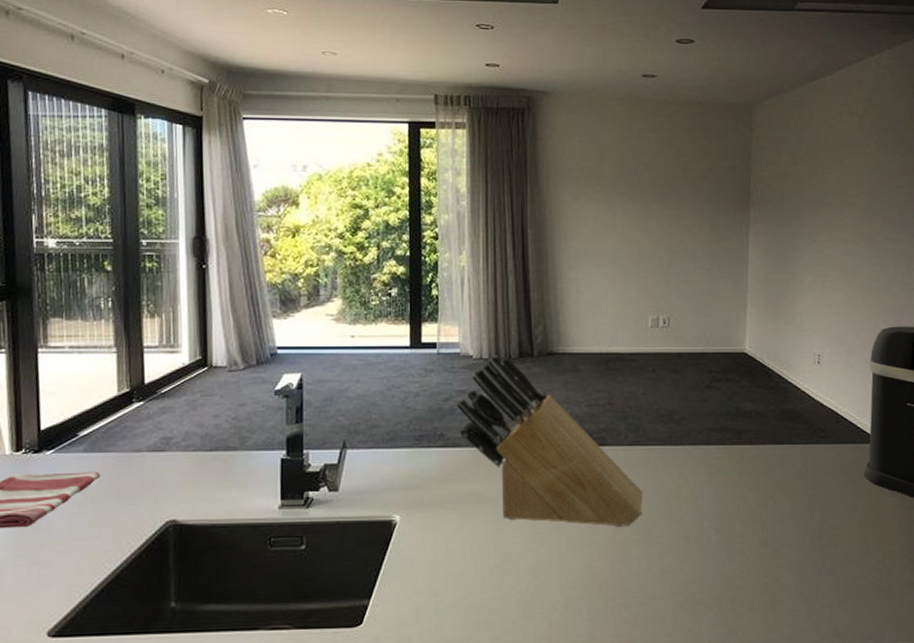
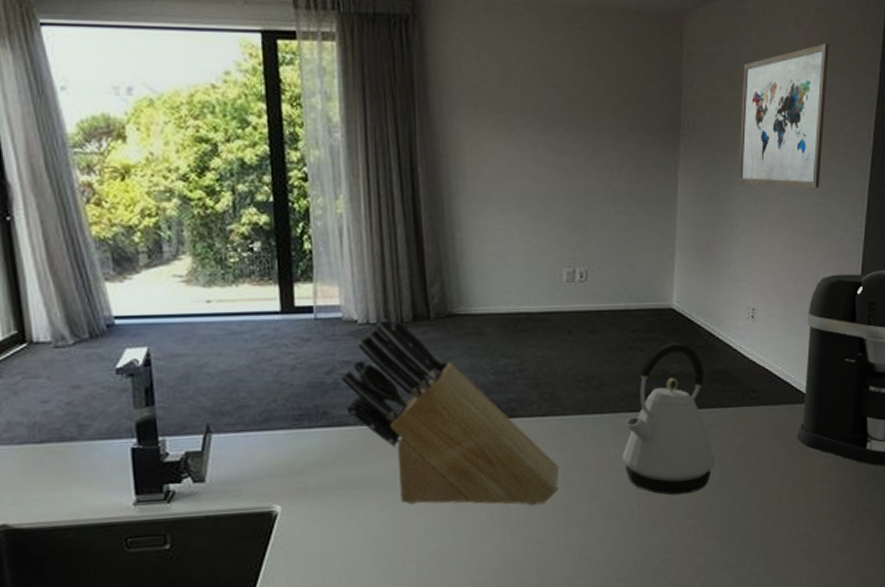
kettle: none [701,383,786,525] -> present [623,342,715,495]
wall art: none [802,128,881,251] -> present [737,43,830,189]

